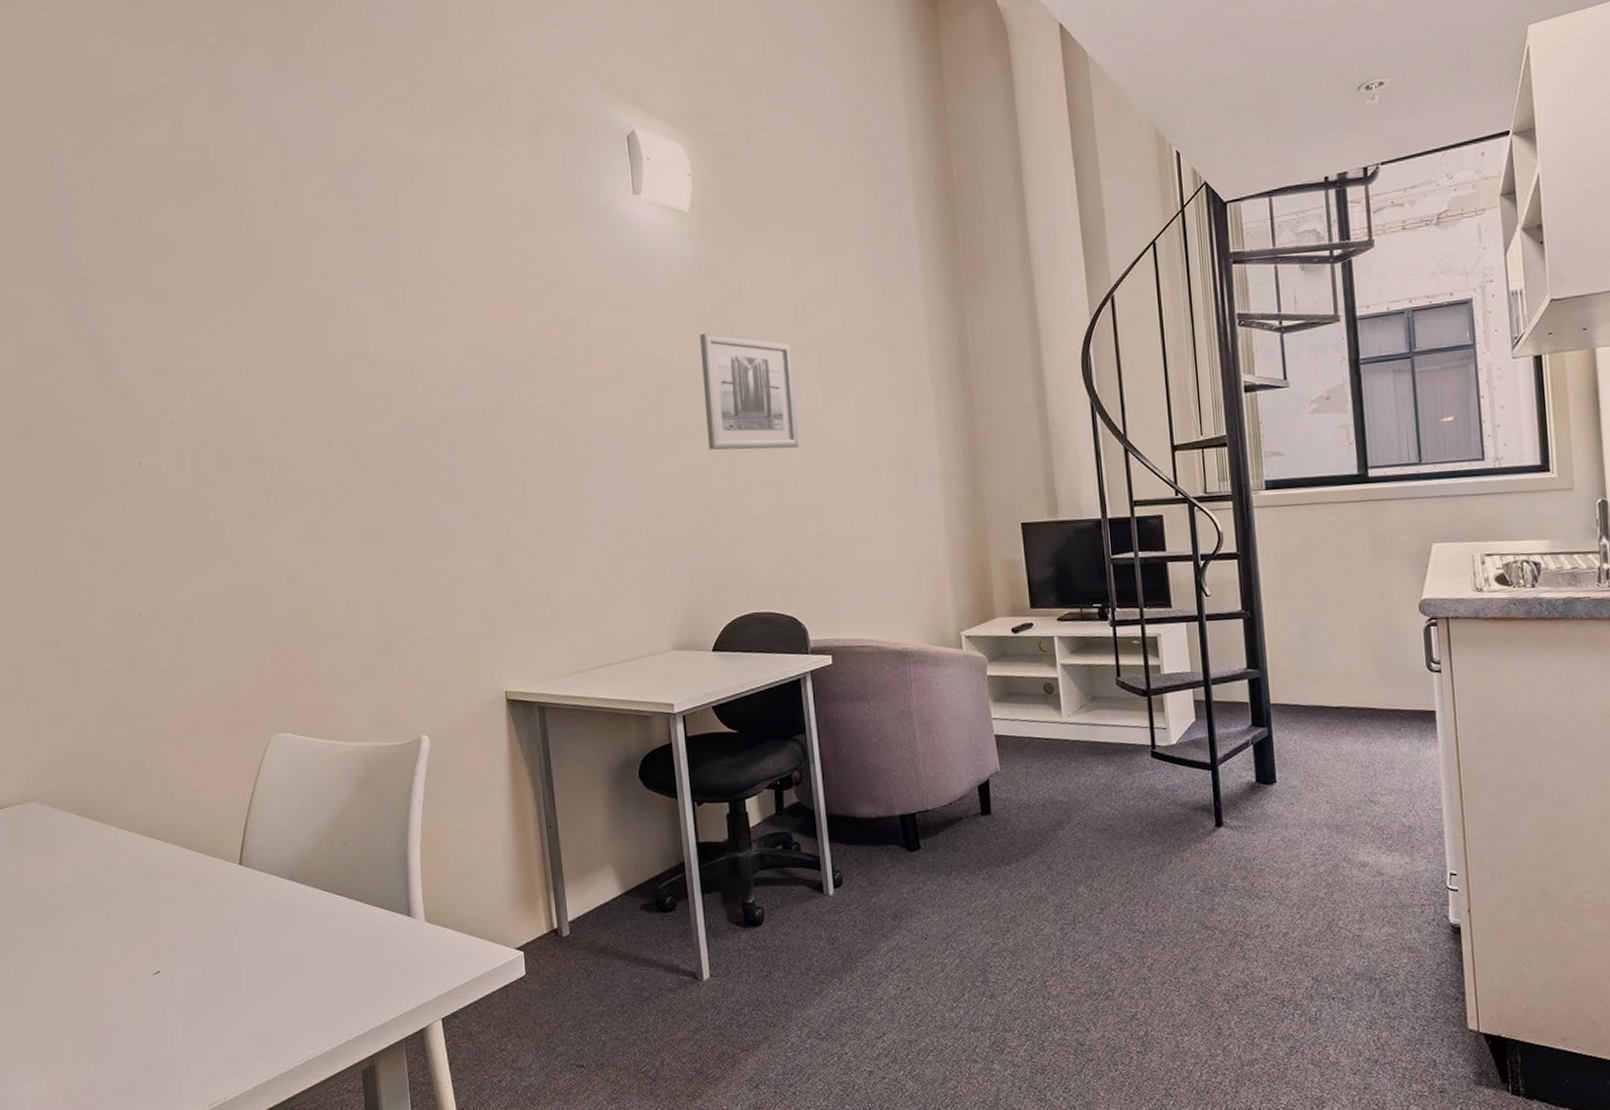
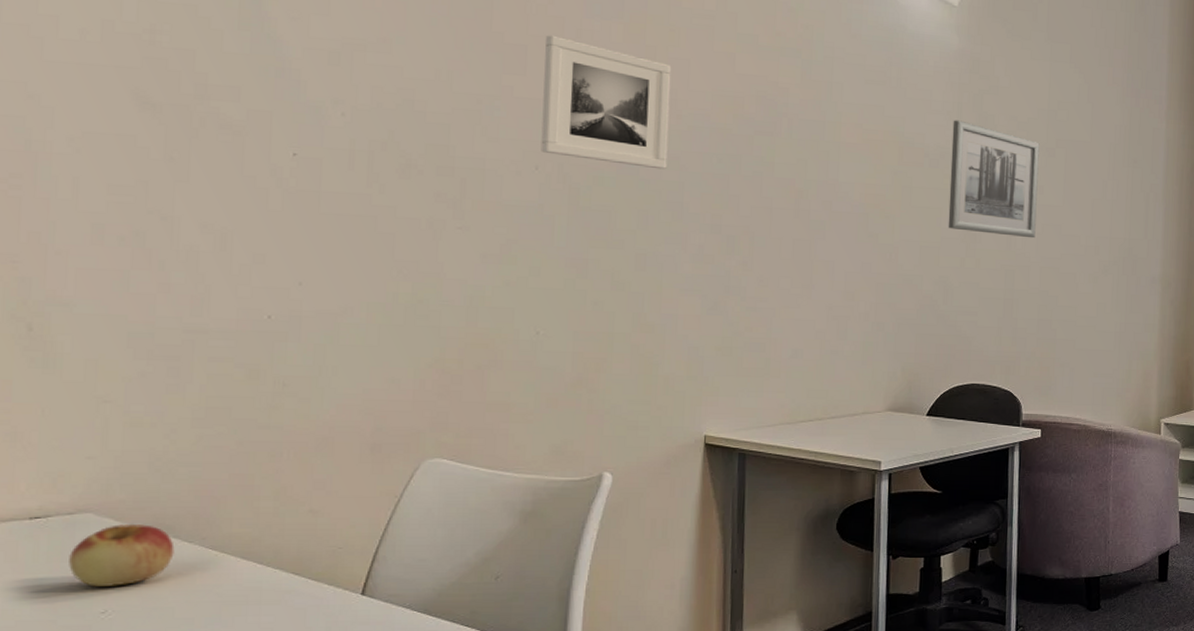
apple: none [24,810,97,867] -> present [69,524,175,587]
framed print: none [321,315,439,431] -> present [541,35,672,170]

